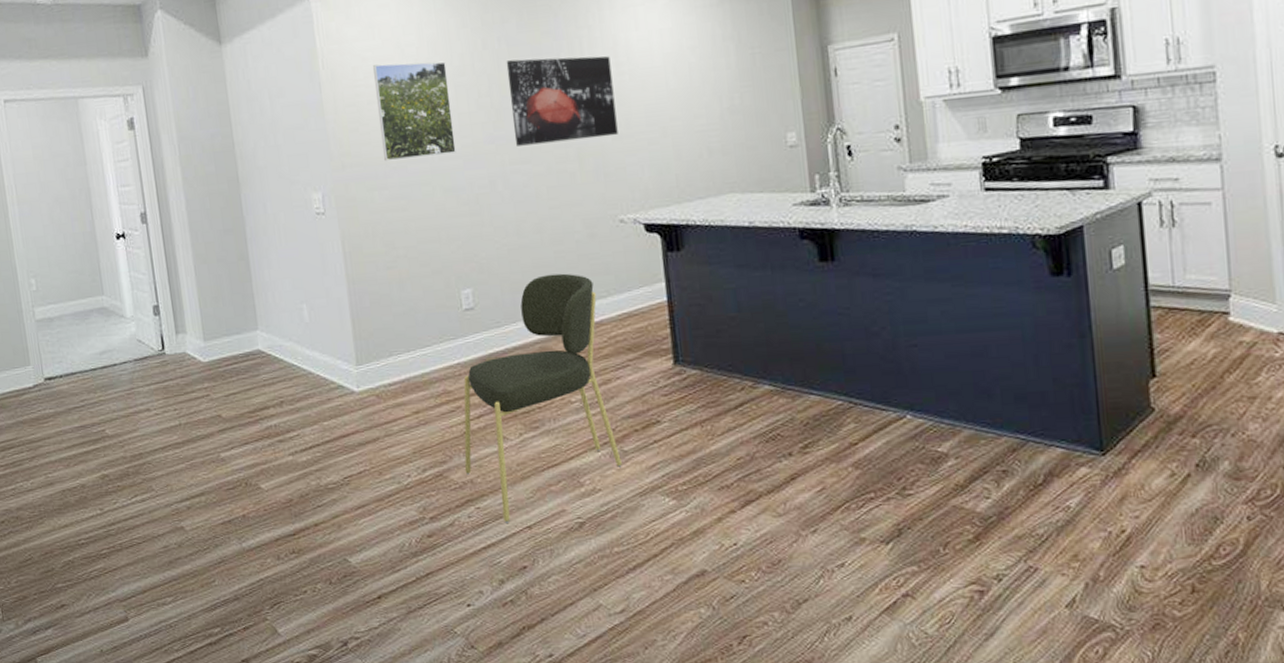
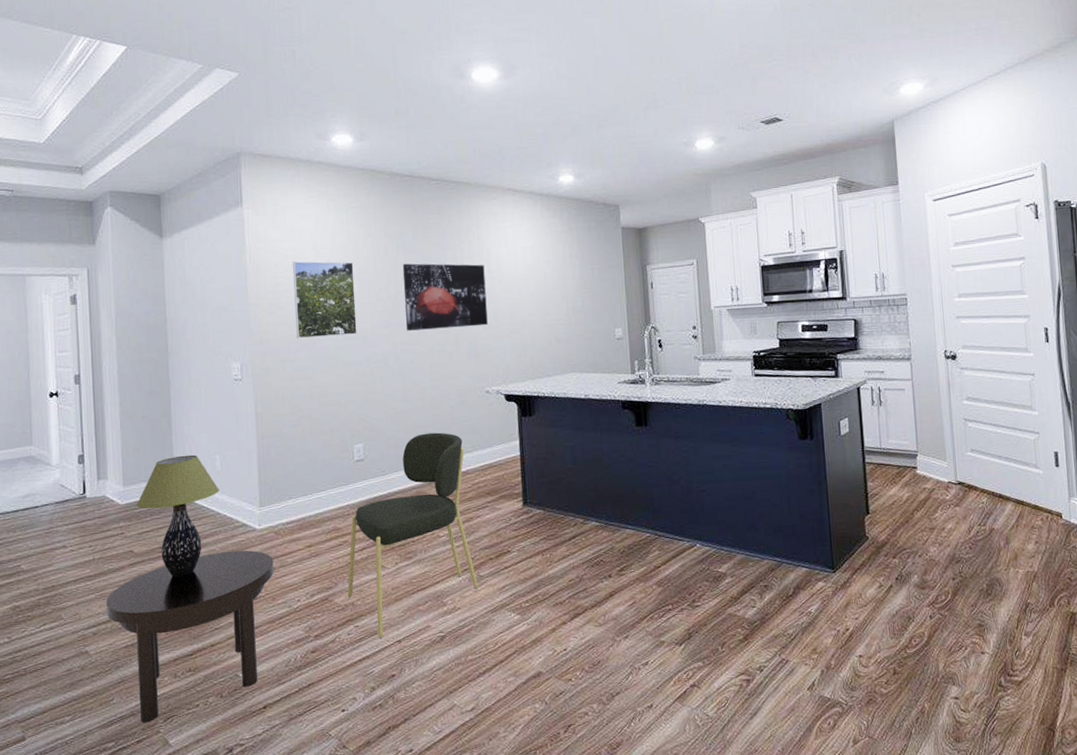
side table: none [197,416,379,609] -> present [105,550,274,723]
table lamp: none [220,304,310,446] -> present [136,454,219,577]

